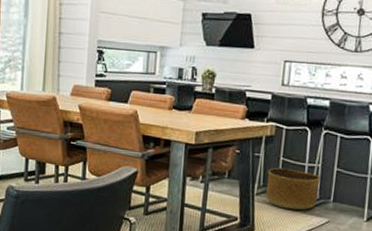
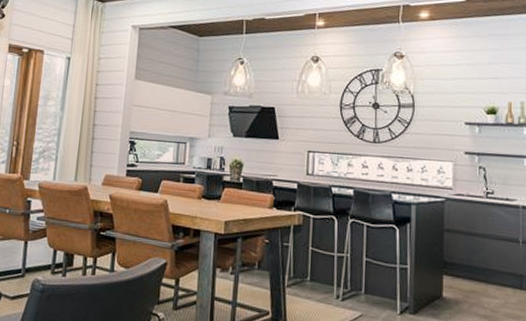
basket: present [266,167,321,211] -> none [296,257,350,303]

